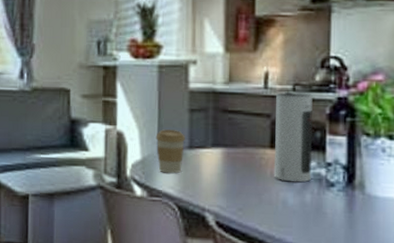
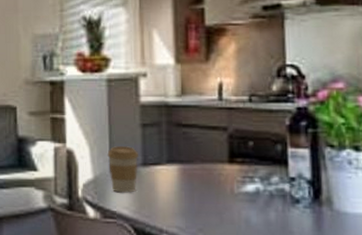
speaker: present [273,92,313,183] -> none [232,104,275,199]

